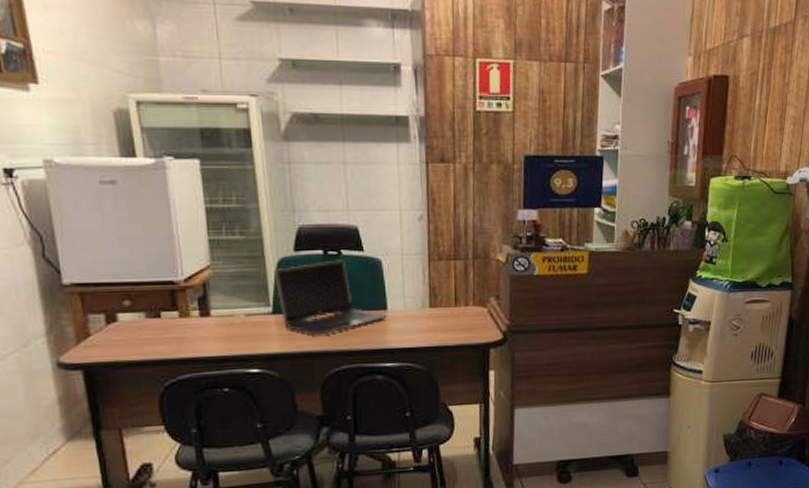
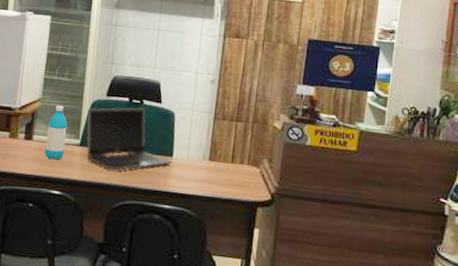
water bottle: none [226,270,256,335] -> present [44,105,68,160]

